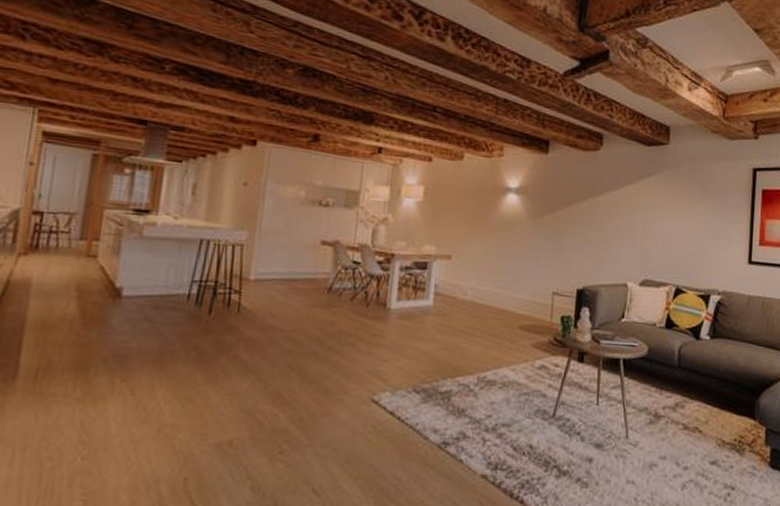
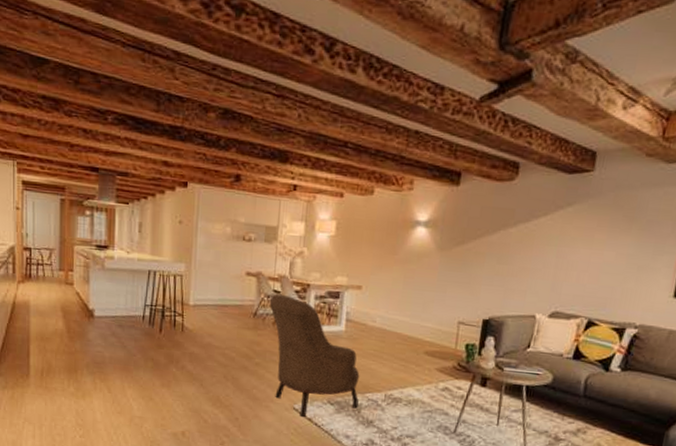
armchair: none [347,265,450,410] -> present [269,294,360,417]

